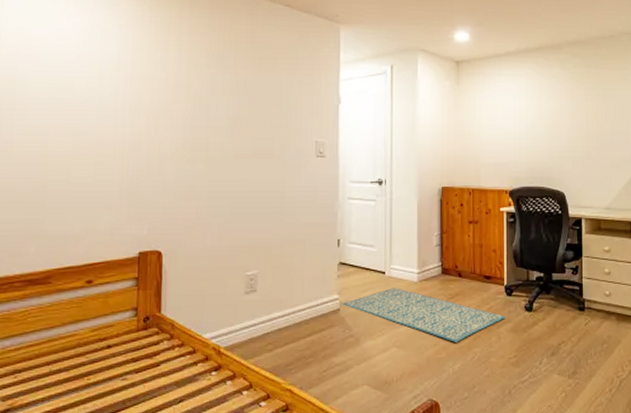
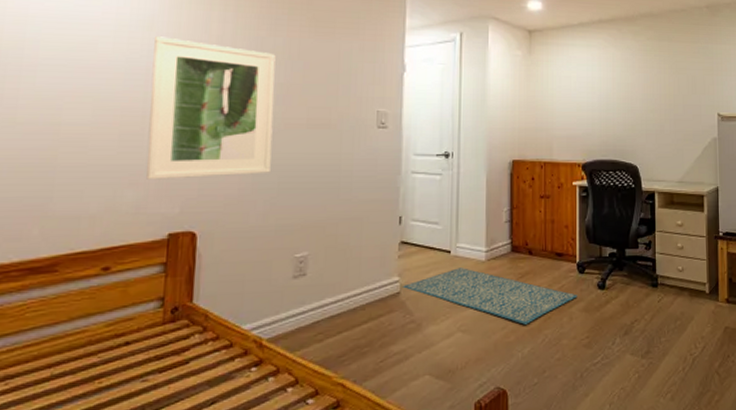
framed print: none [118,76,225,204] -> present [146,36,276,180]

